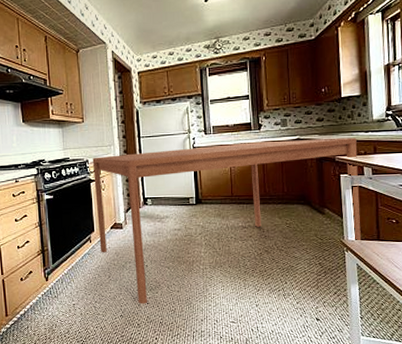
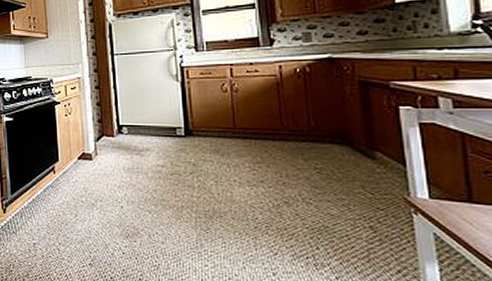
dining table: present [92,137,362,304] -> none [57,56,440,254]

